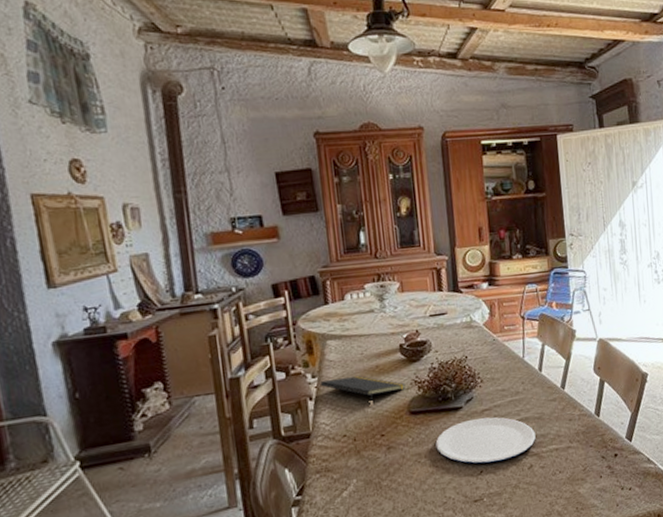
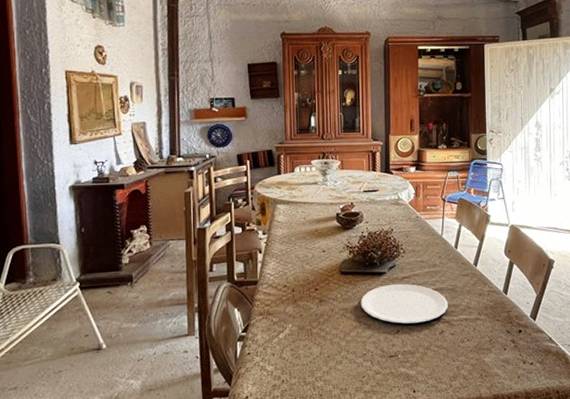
notepad: present [319,376,406,401] -> none [268,237,339,259]

